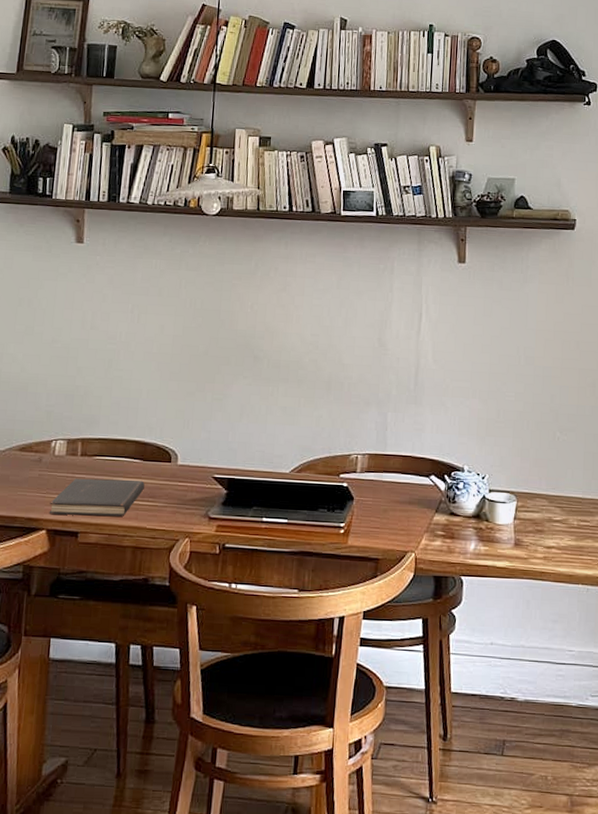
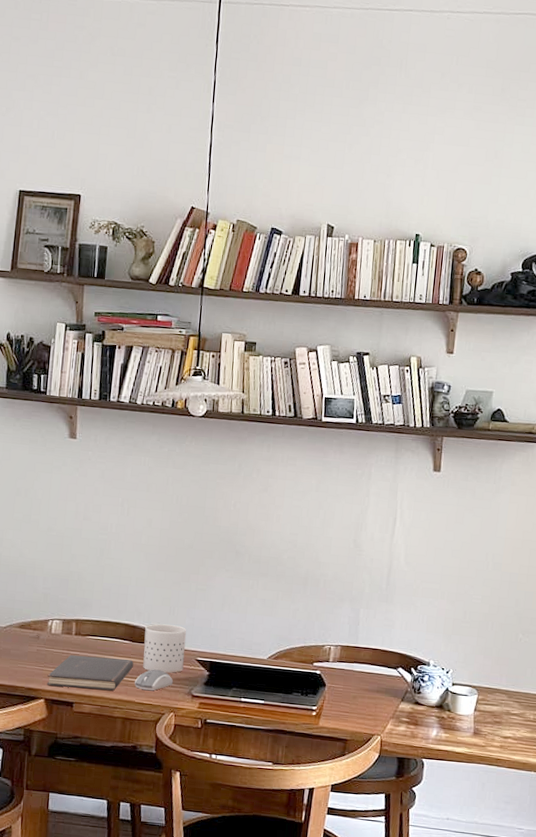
computer mouse: none [146,490,189,514] -> present [134,669,174,691]
mug: none [155,439,203,493] -> present [143,623,187,673]

